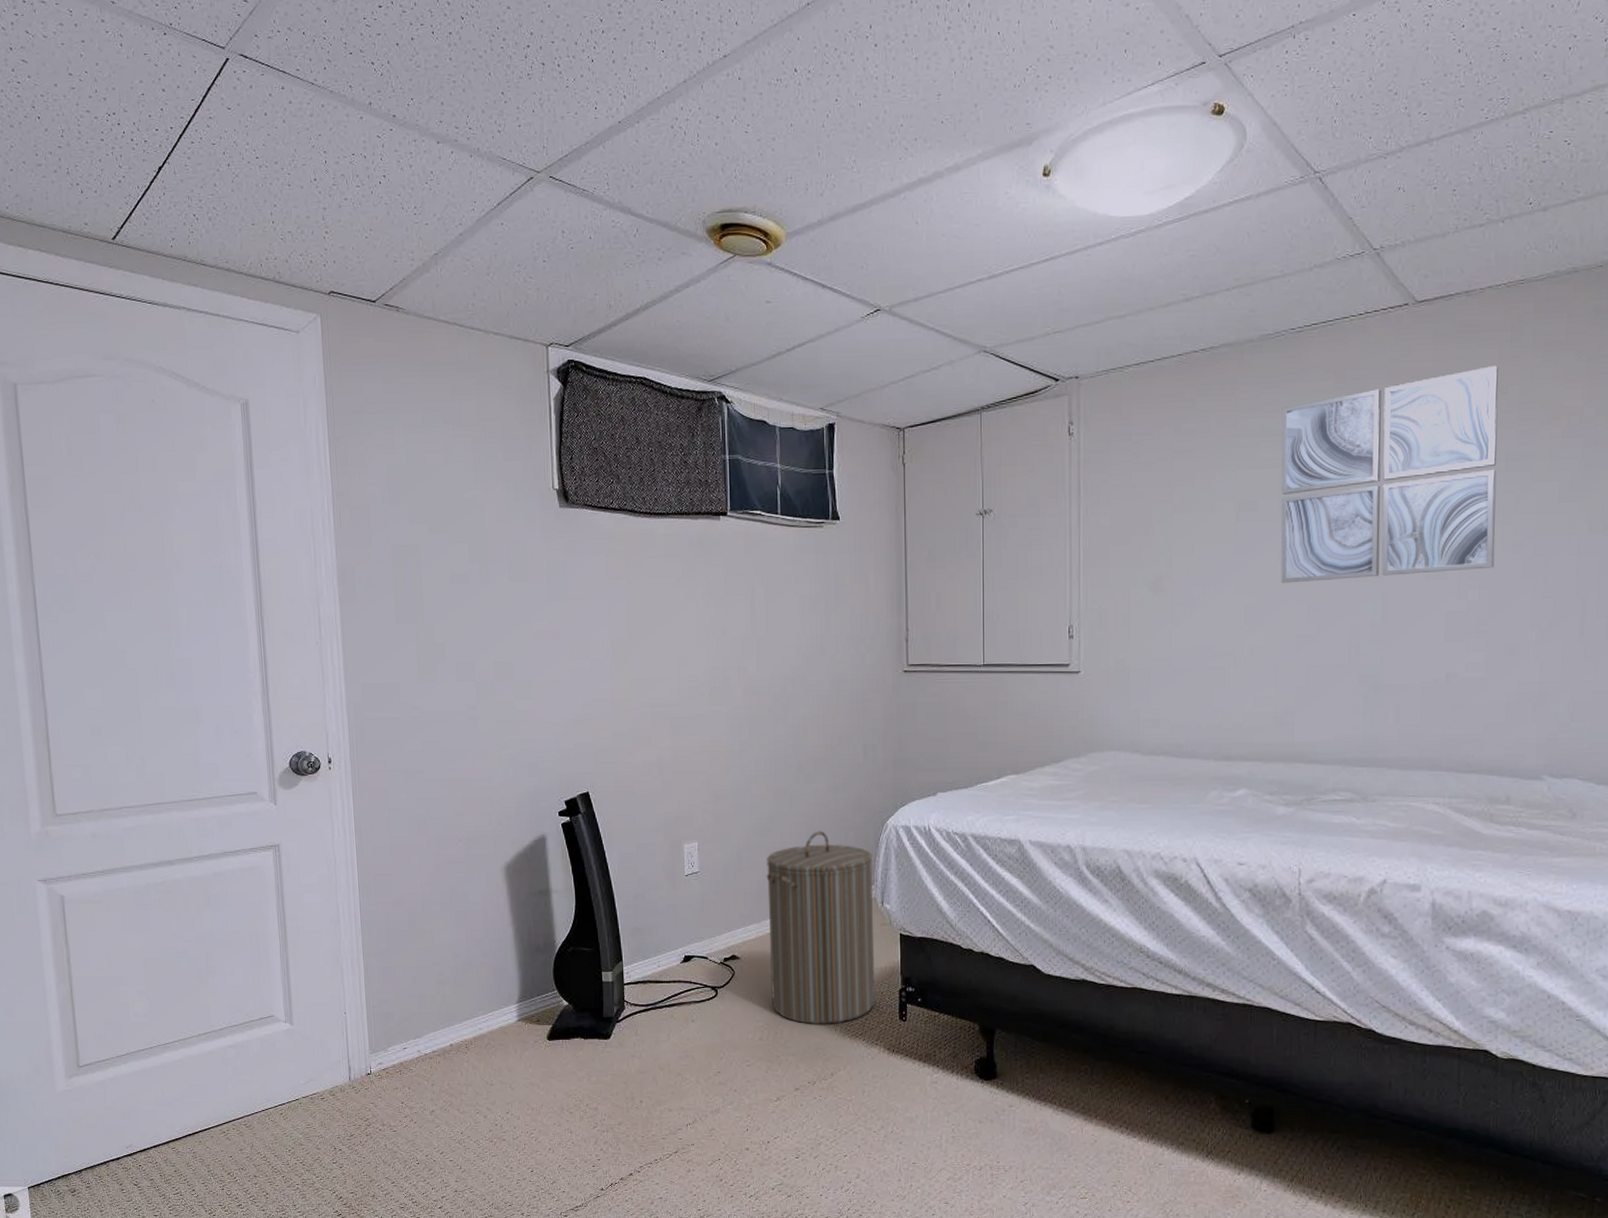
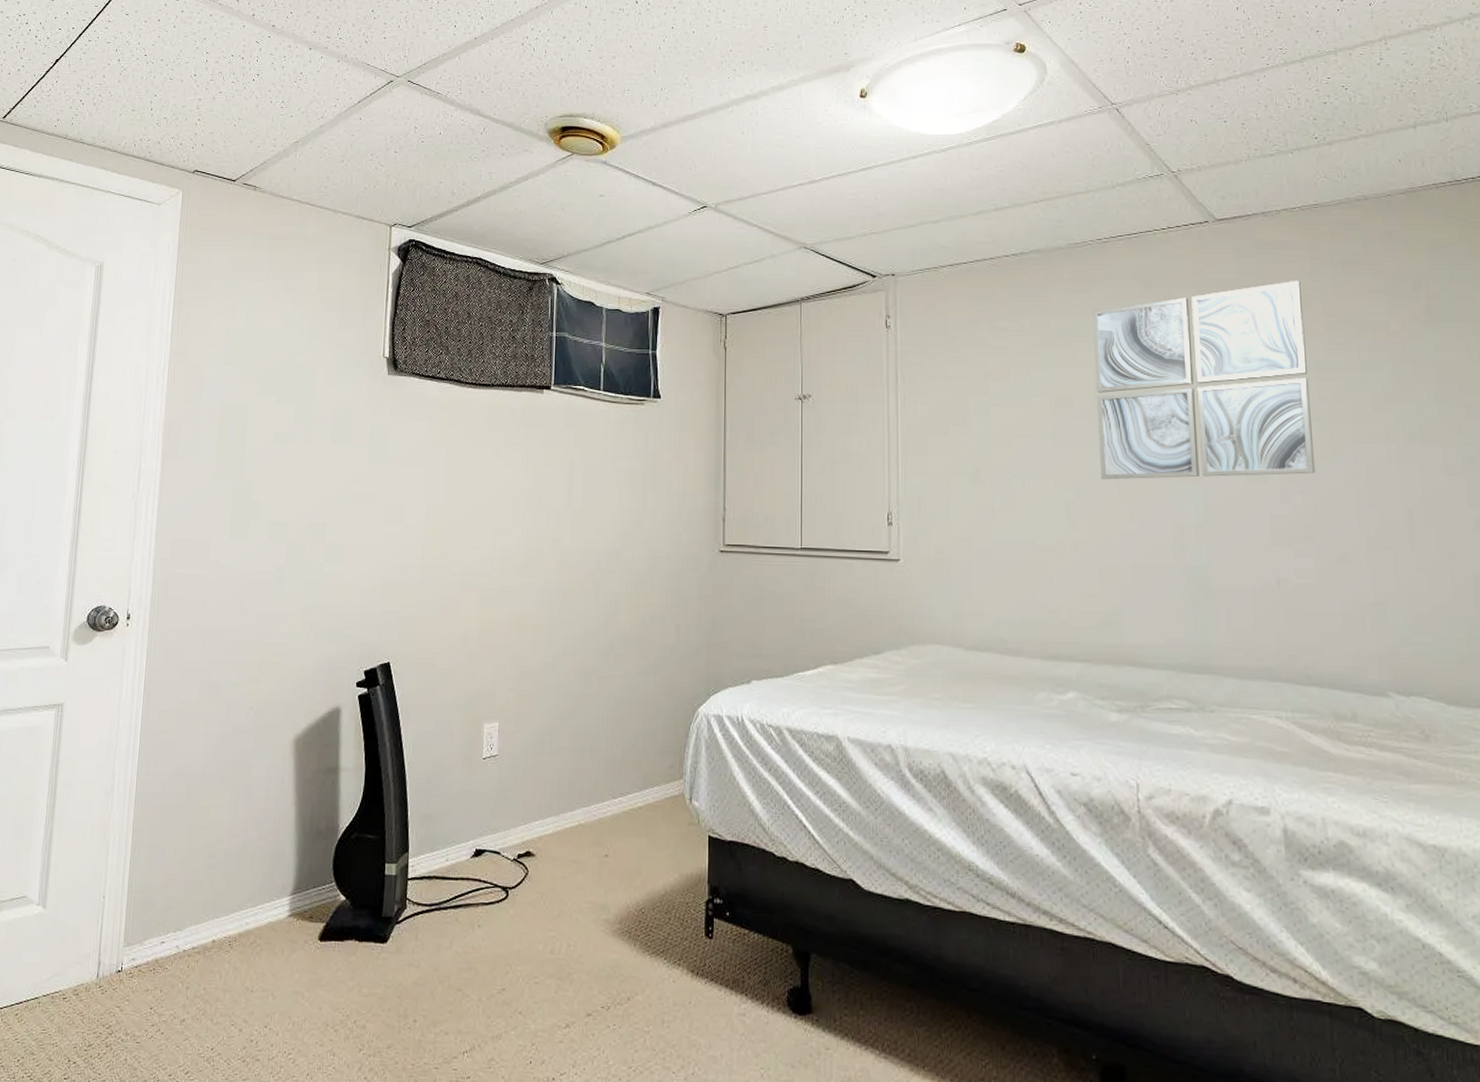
laundry hamper: present [766,831,875,1025] -> none [566,716,682,939]

